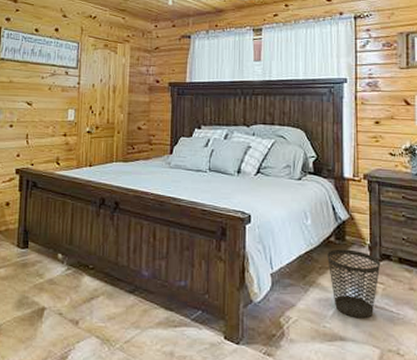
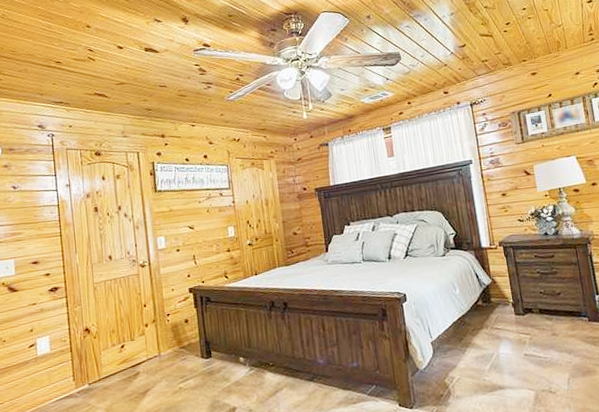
wastebasket: present [327,249,381,319] -> none [477,309,525,368]

